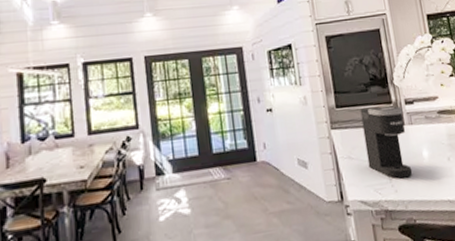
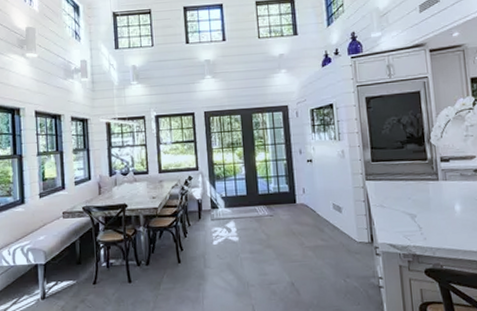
coffee maker: present [360,105,413,179] -> none [395,162,443,228]

